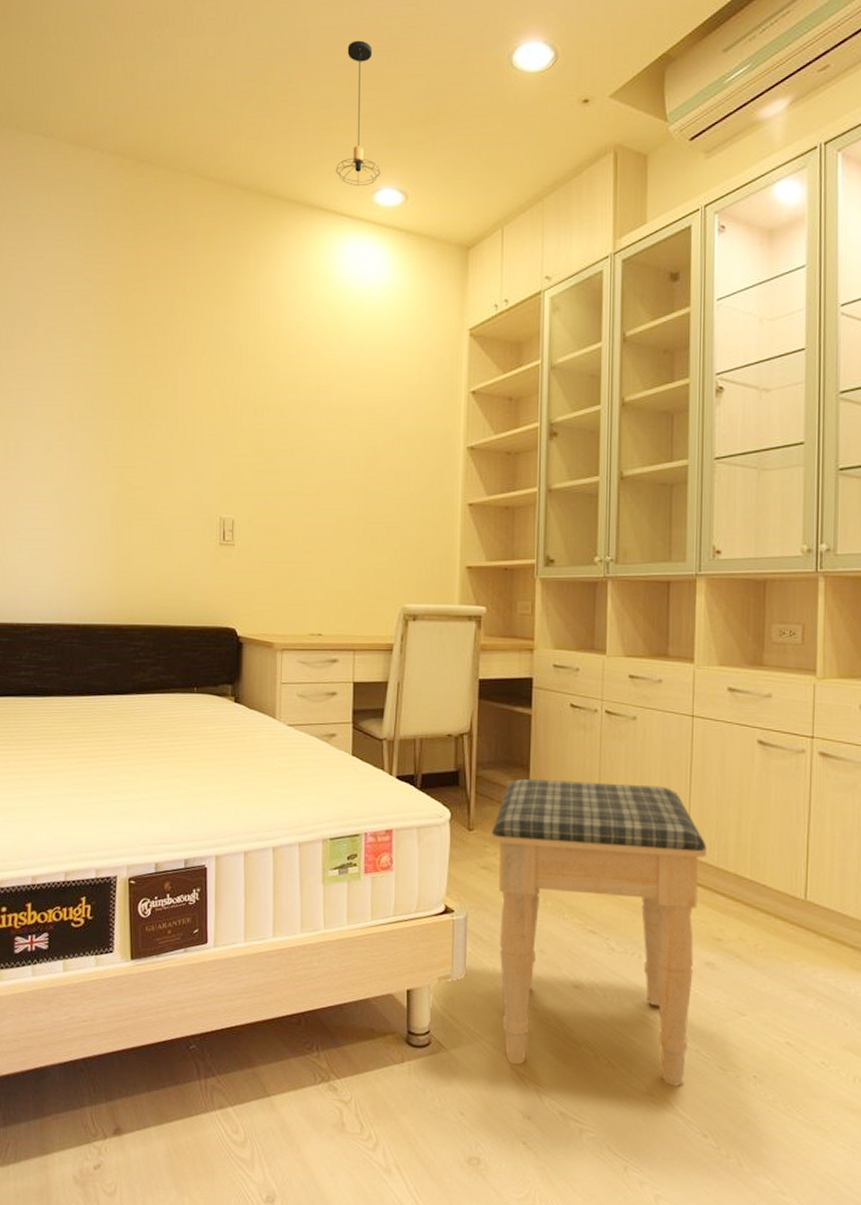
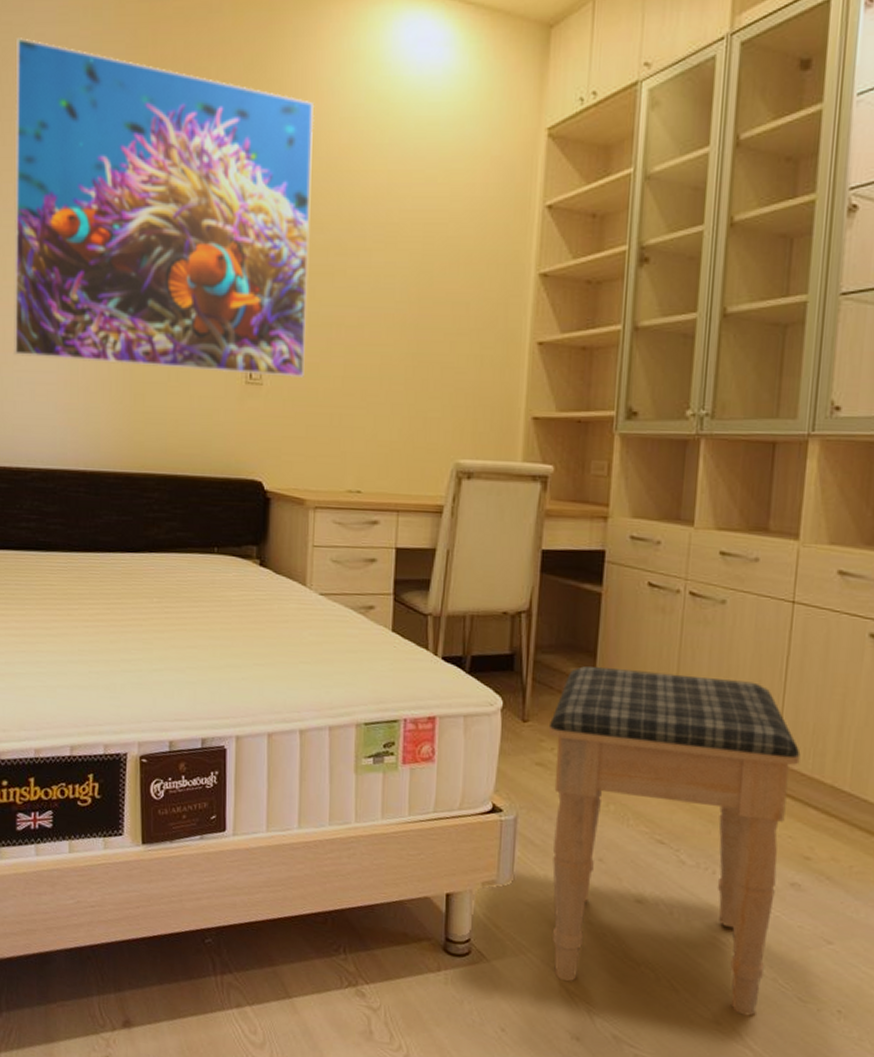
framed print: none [14,260,275,538] -> present [12,38,315,378]

